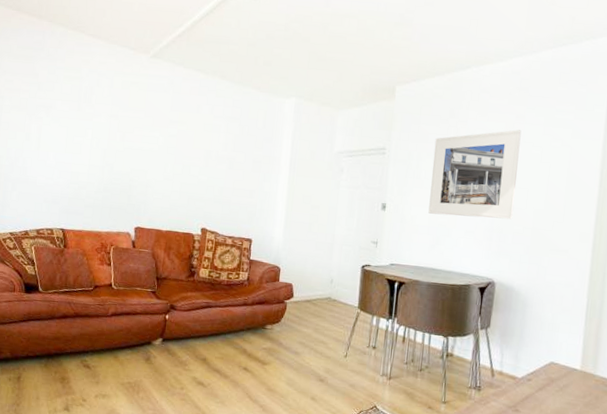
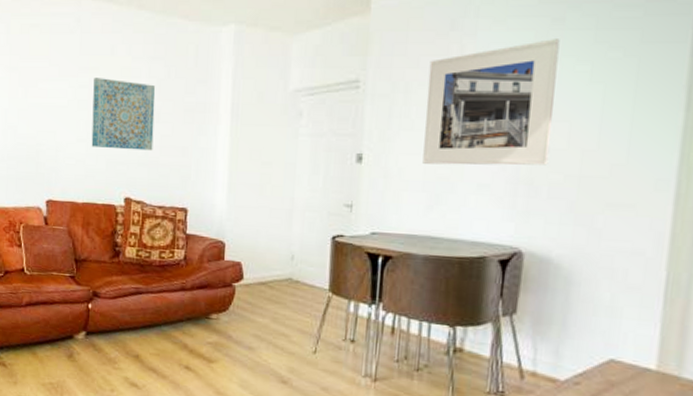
wall art: none [176,130,231,192] -> present [91,78,156,151]

